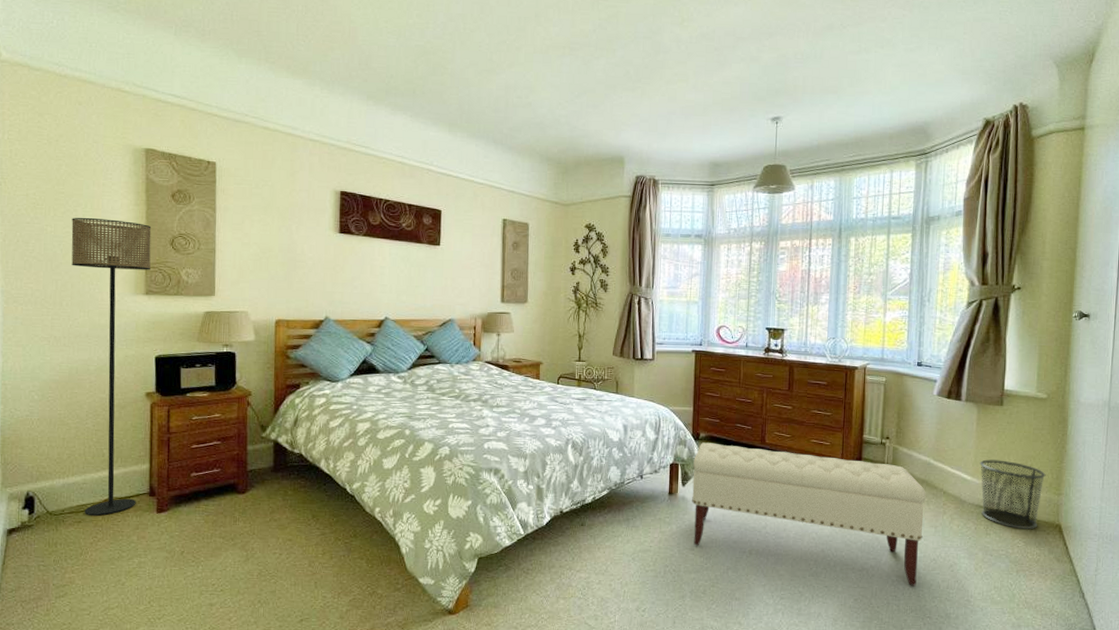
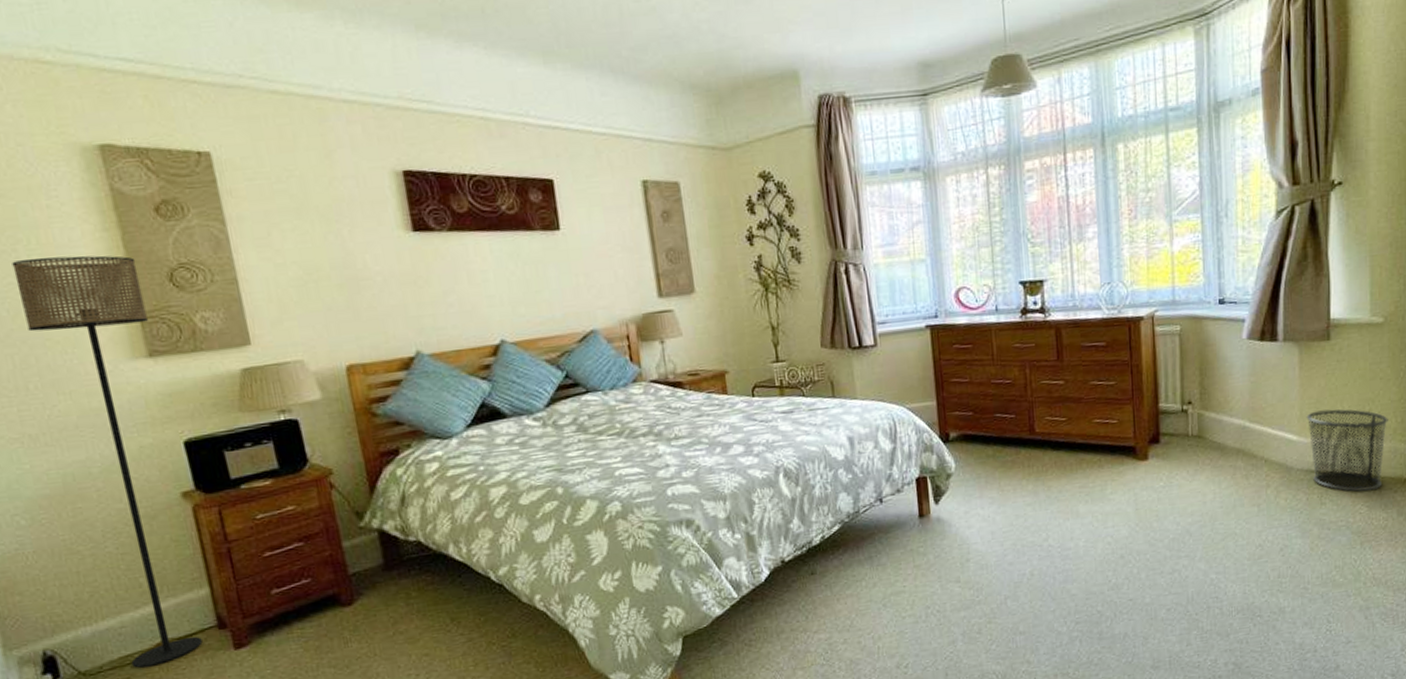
bench: present [692,442,926,586] -> none [945,435,1244,582]

